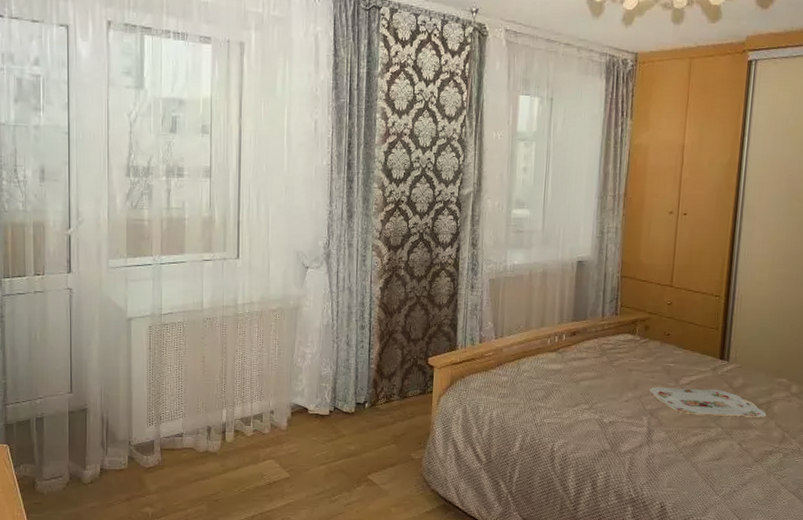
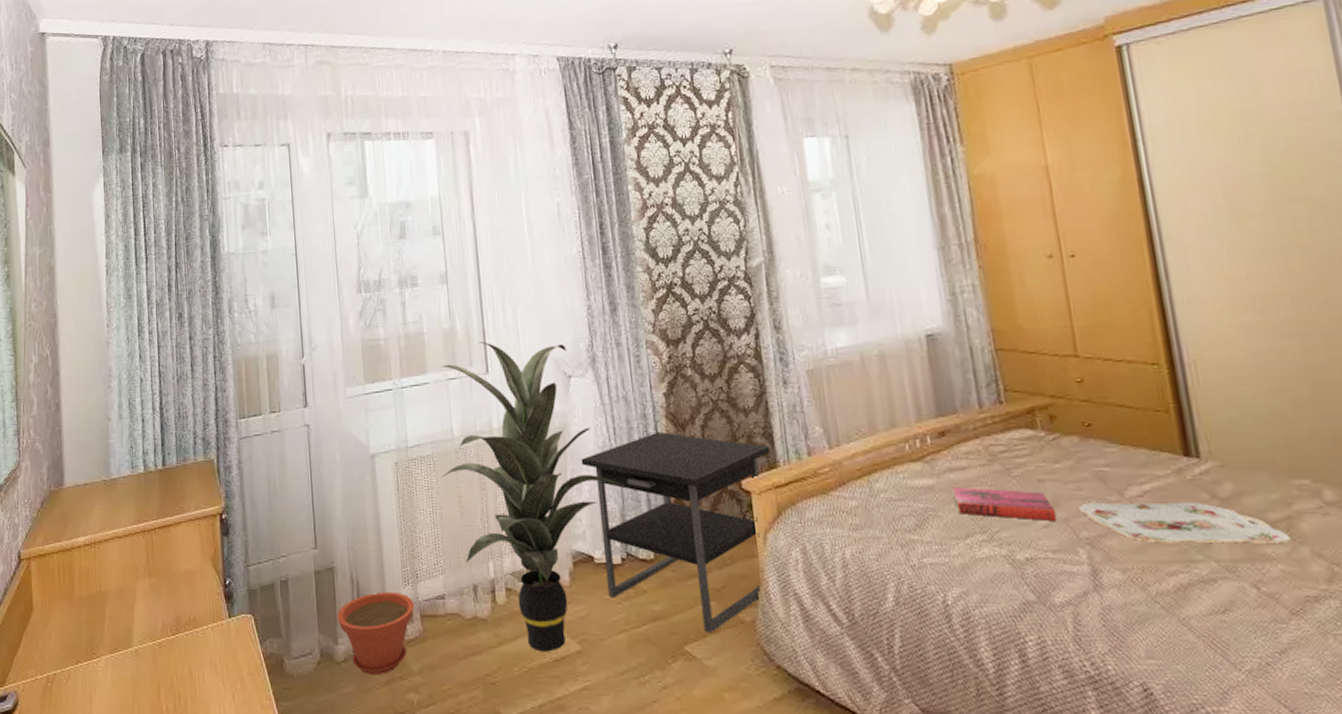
plant pot: none [87,429,156,494] -> present [337,592,415,675]
indoor plant: none [190,231,340,477] -> present [441,342,625,651]
nightstand: none [307,318,453,467] -> present [581,432,771,633]
hardback book: none [572,371,634,398] -> present [952,486,1056,522]

